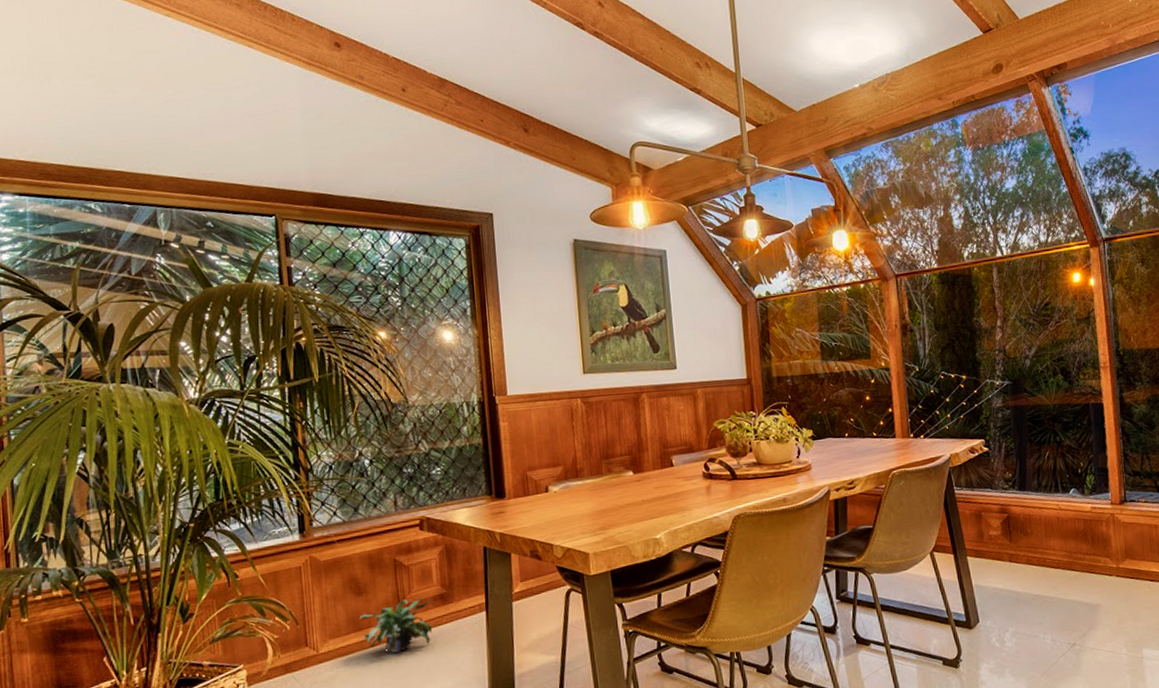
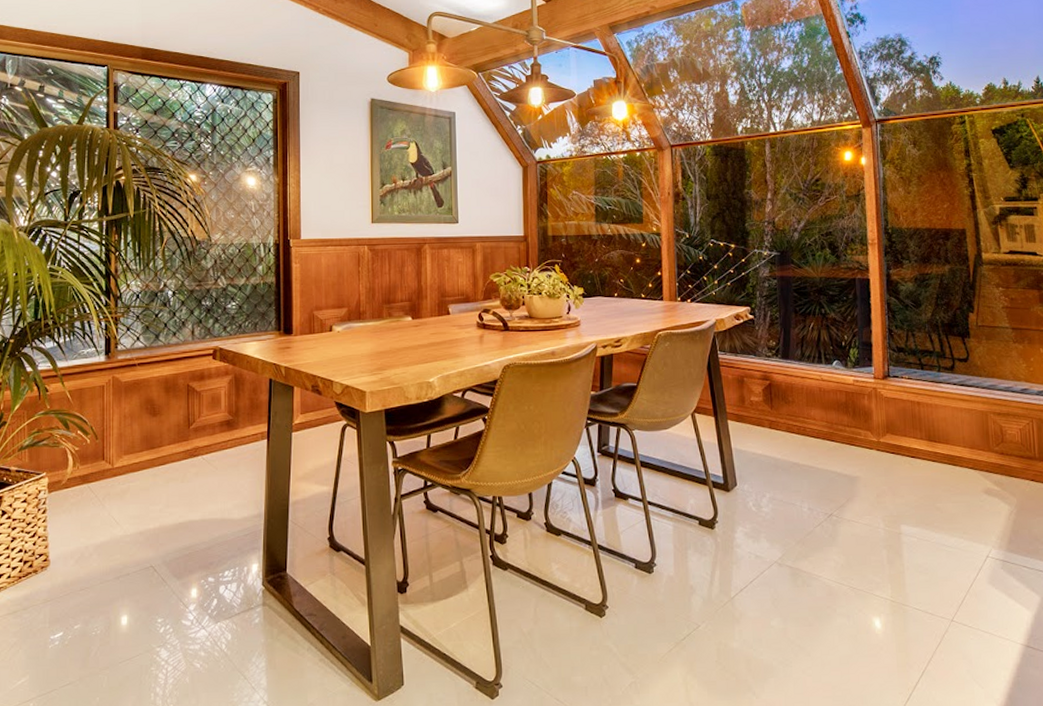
potted plant: present [359,599,435,653] -> none [152,423,221,472]

